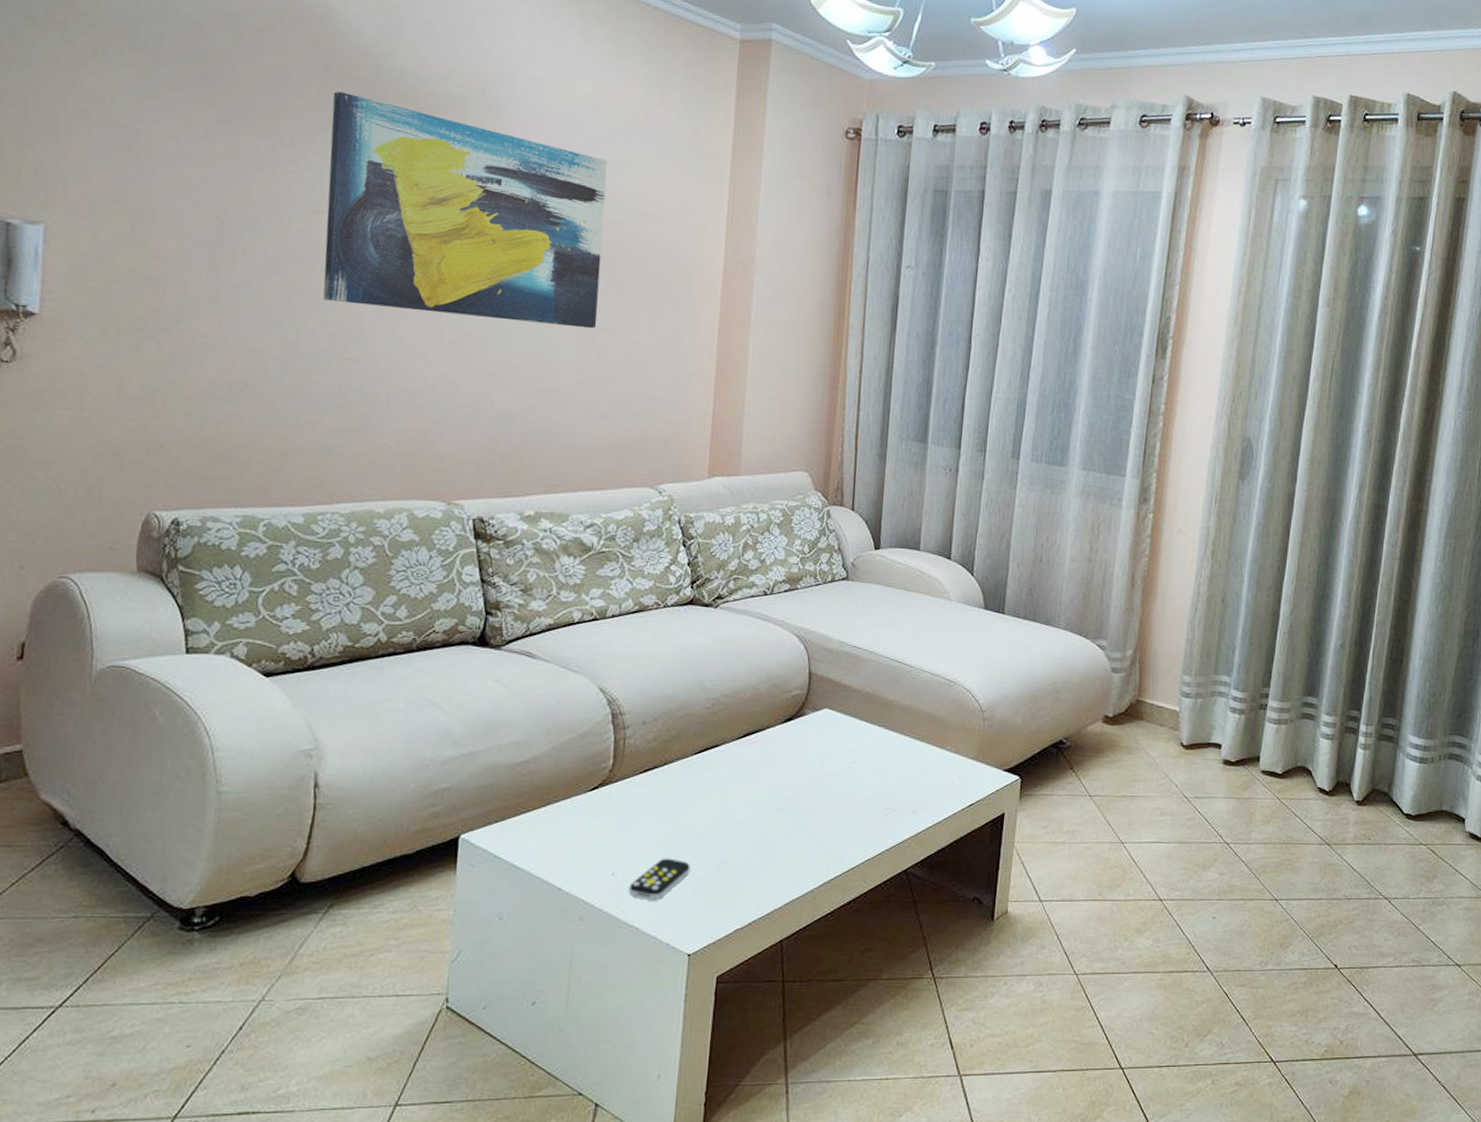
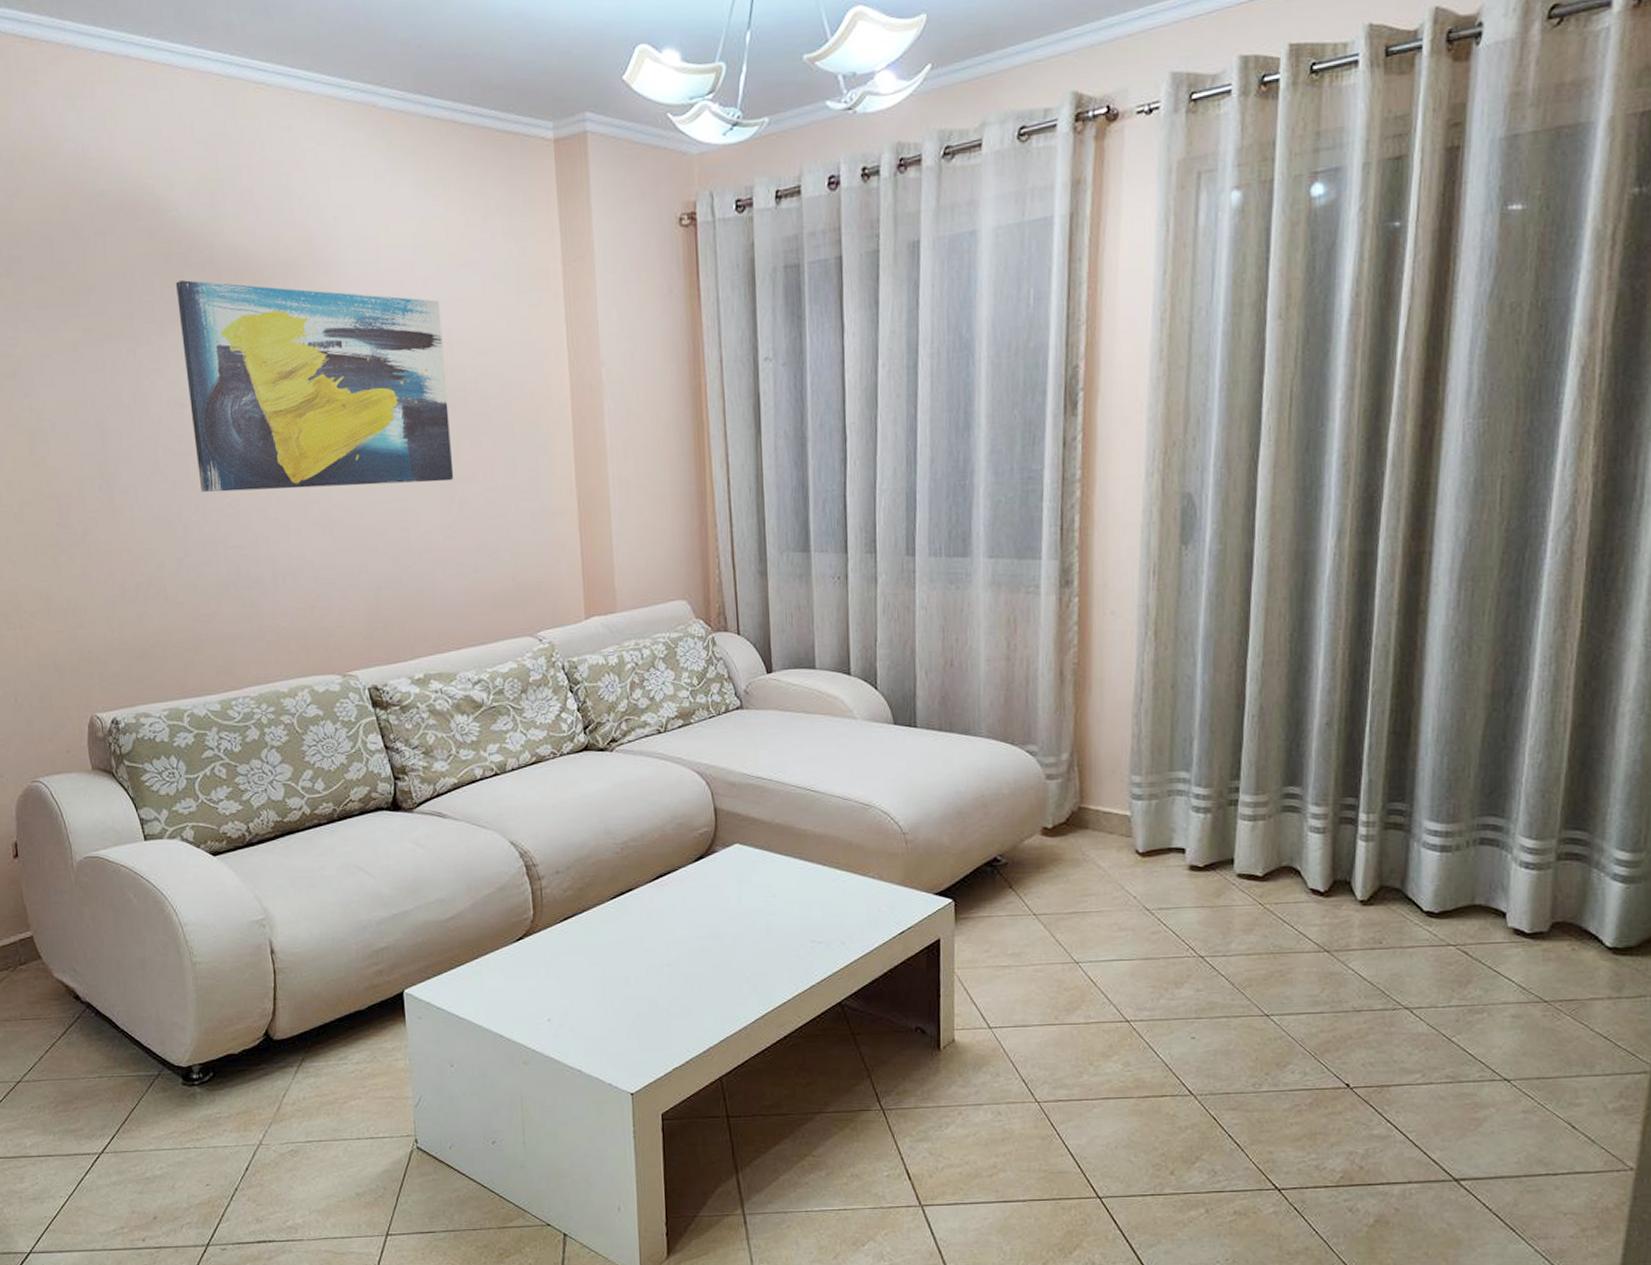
remote control: present [628,858,690,901] -> none [565,1002,622,1044]

